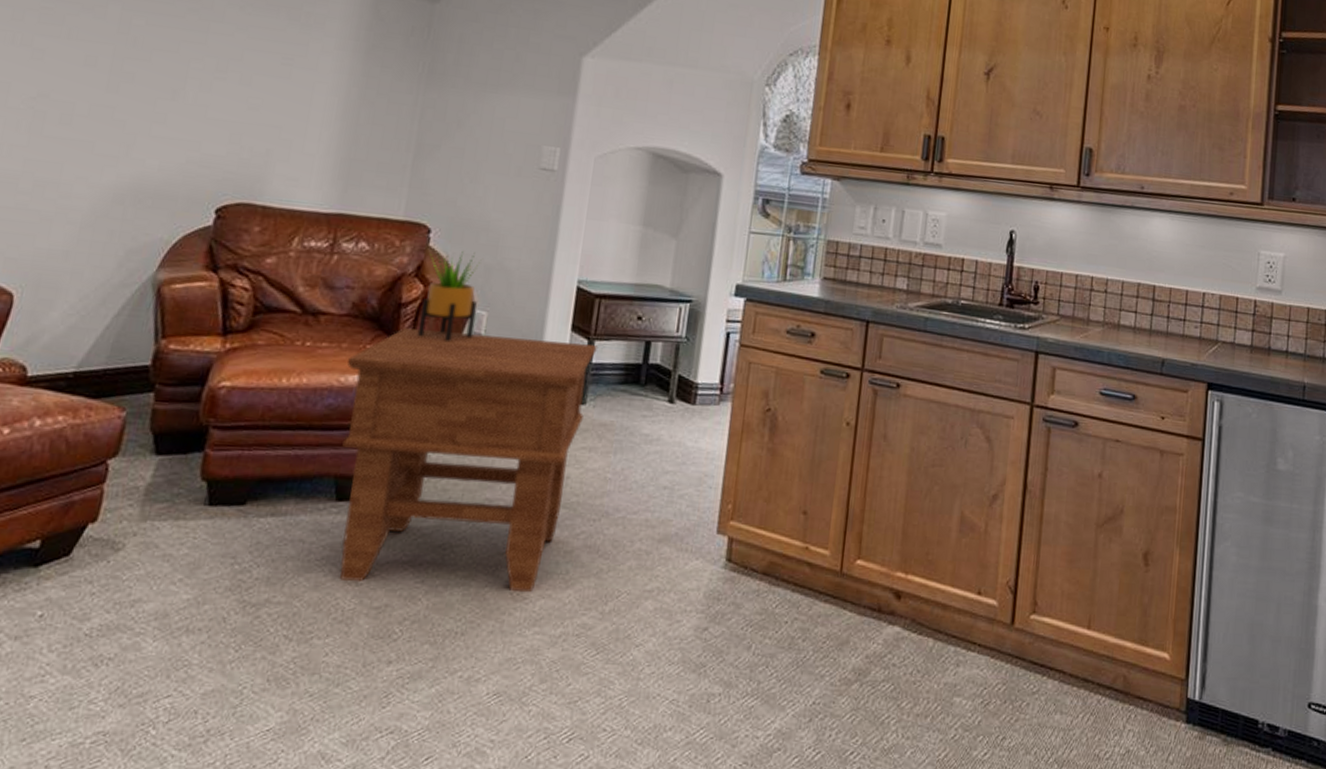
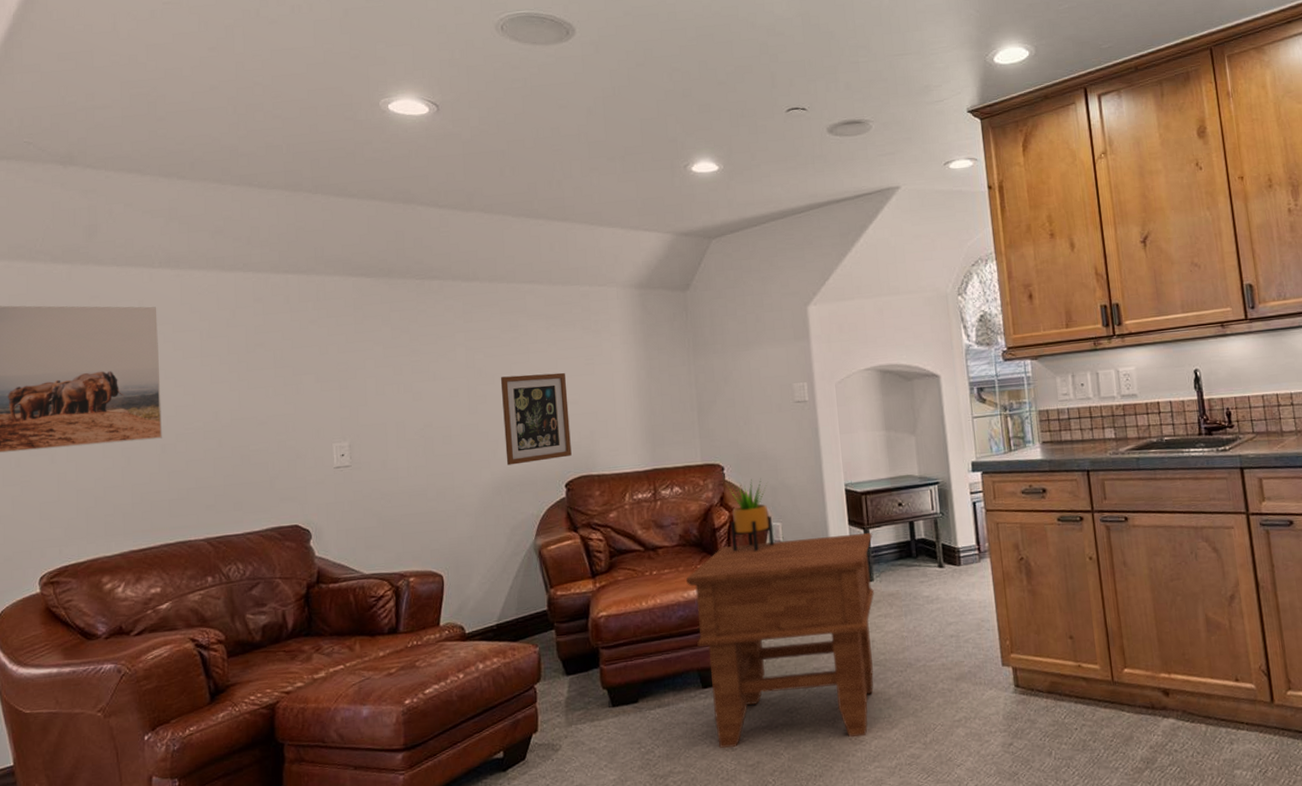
wall art: none [141,55,251,175] -> present [500,372,572,465]

